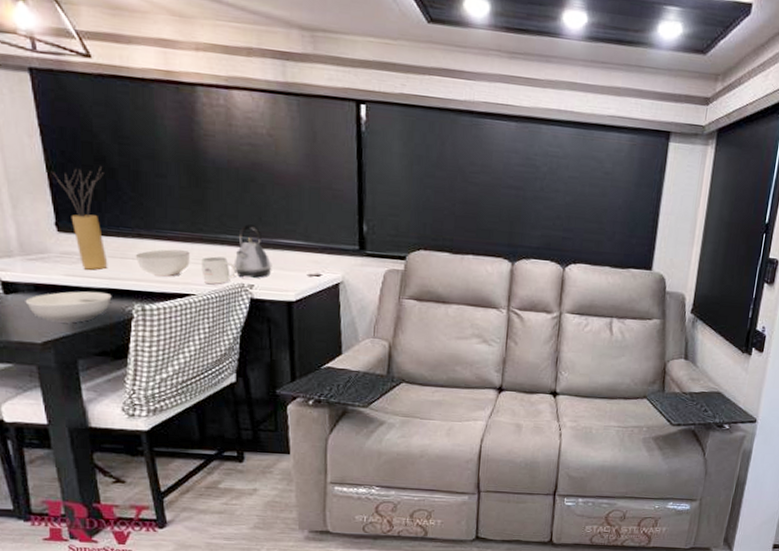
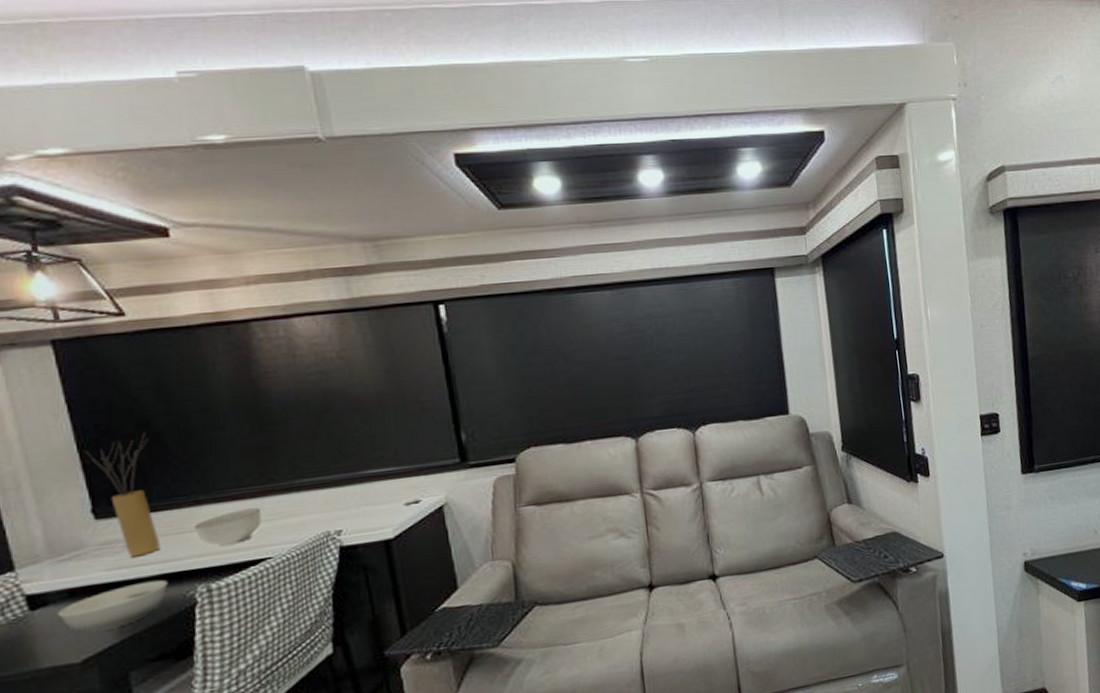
mug: present [201,256,236,285] -> none [275,505,319,542]
kettle: present [233,224,272,278] -> none [314,461,362,524]

